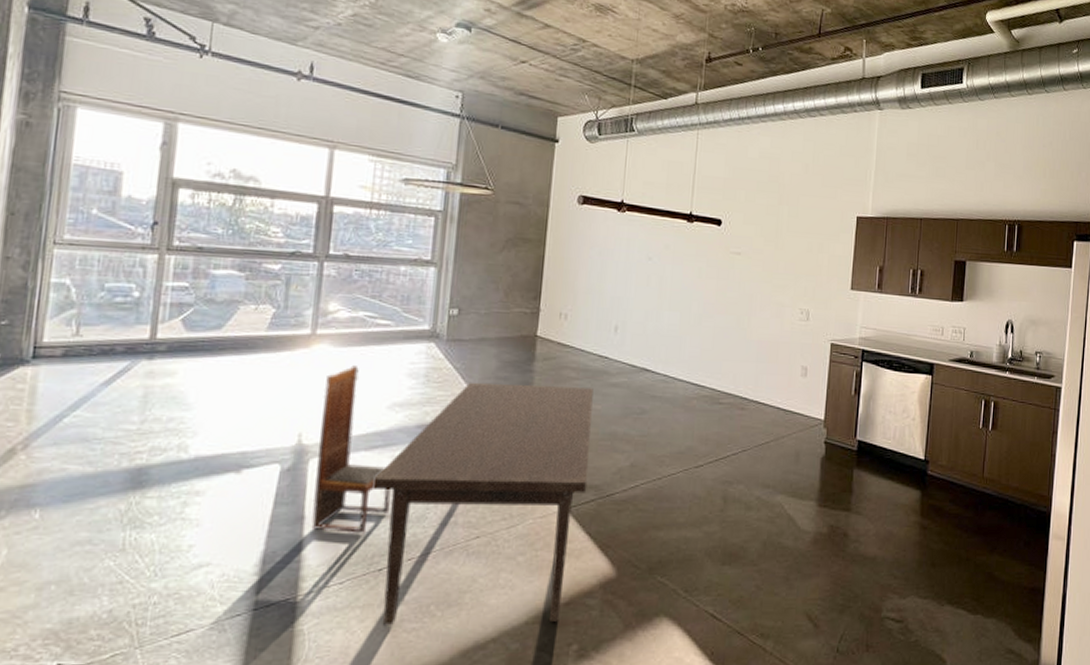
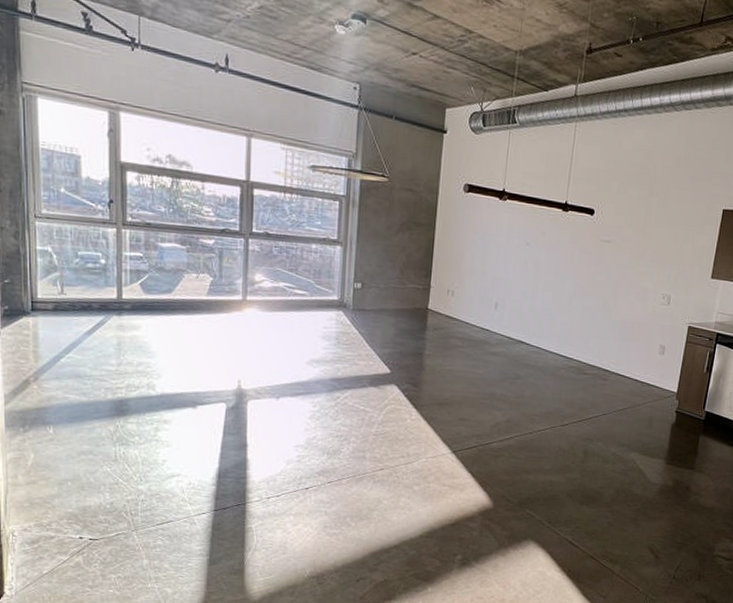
dining chair: present [311,365,391,535] -> none [252,327,313,461]
dining table: present [373,382,594,627] -> none [298,345,476,537]

